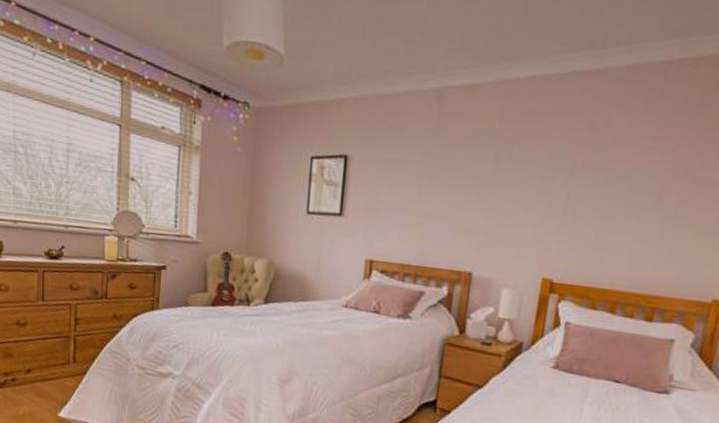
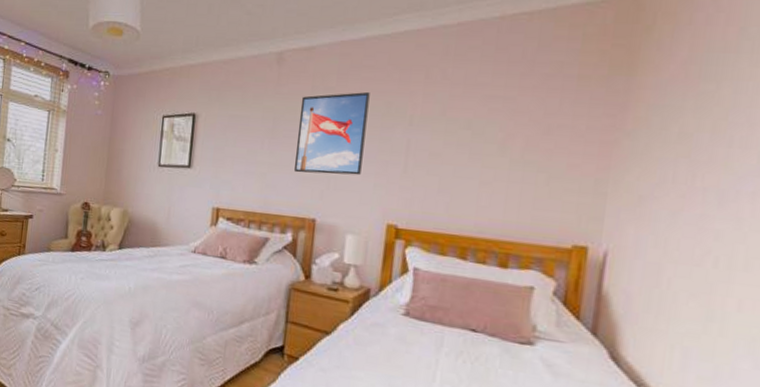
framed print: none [452,137,533,228] -> present [294,91,370,176]

